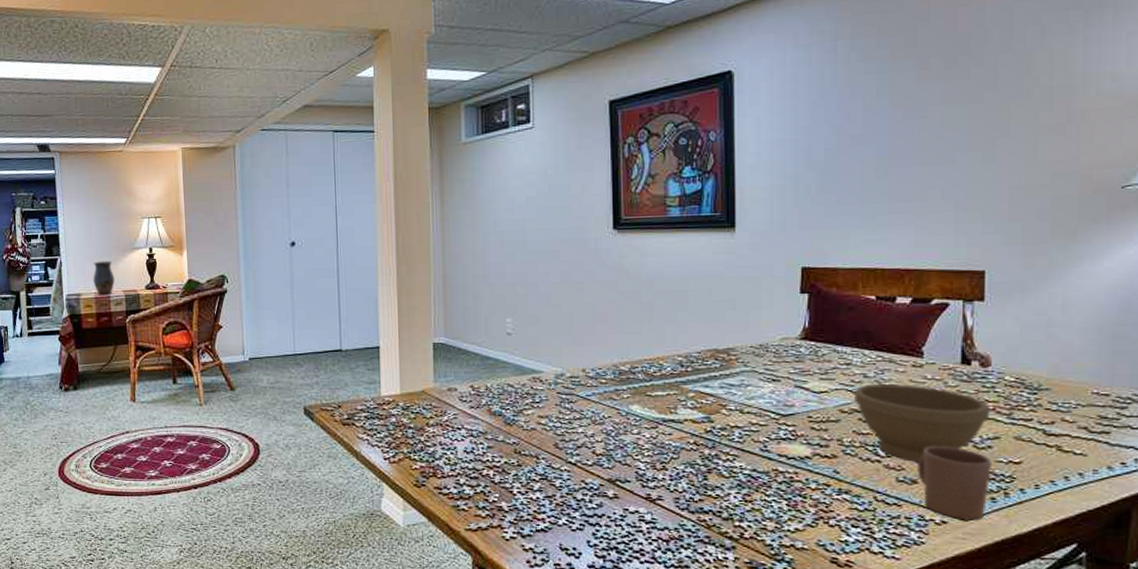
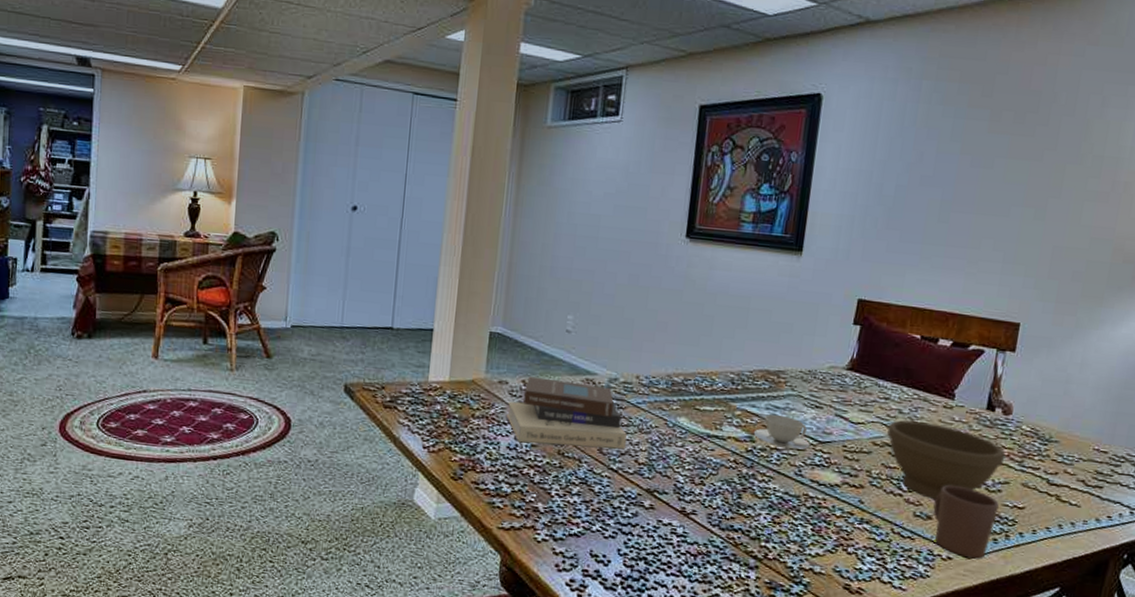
vase: present [93,260,115,296] -> none [124,198,150,239]
books: none [458,381,581,446] -> present [506,376,627,450]
teacup: none [710,392,772,425] -> present [753,414,810,450]

